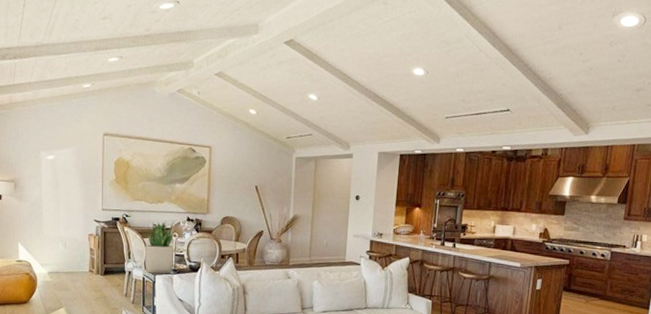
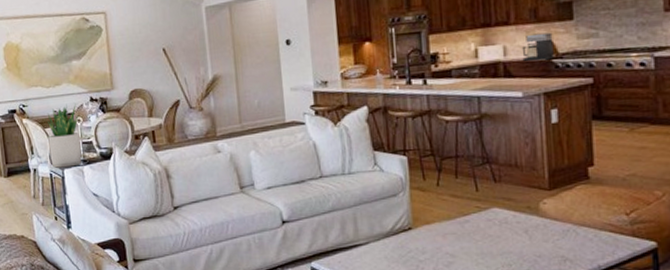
coffee maker: none [525,221,549,243] -> present [521,32,554,62]

